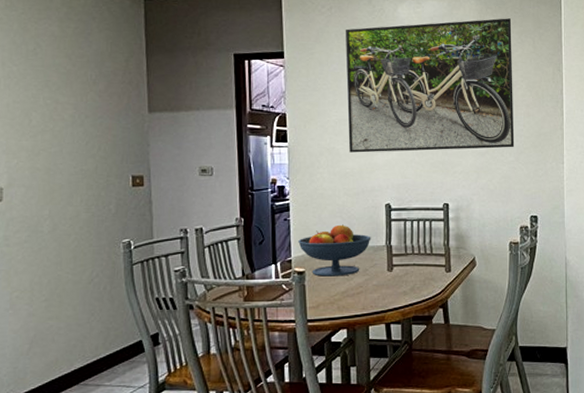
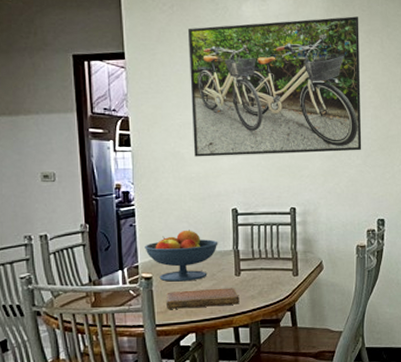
notebook: none [319,283,392,304] -> present [167,288,239,309]

